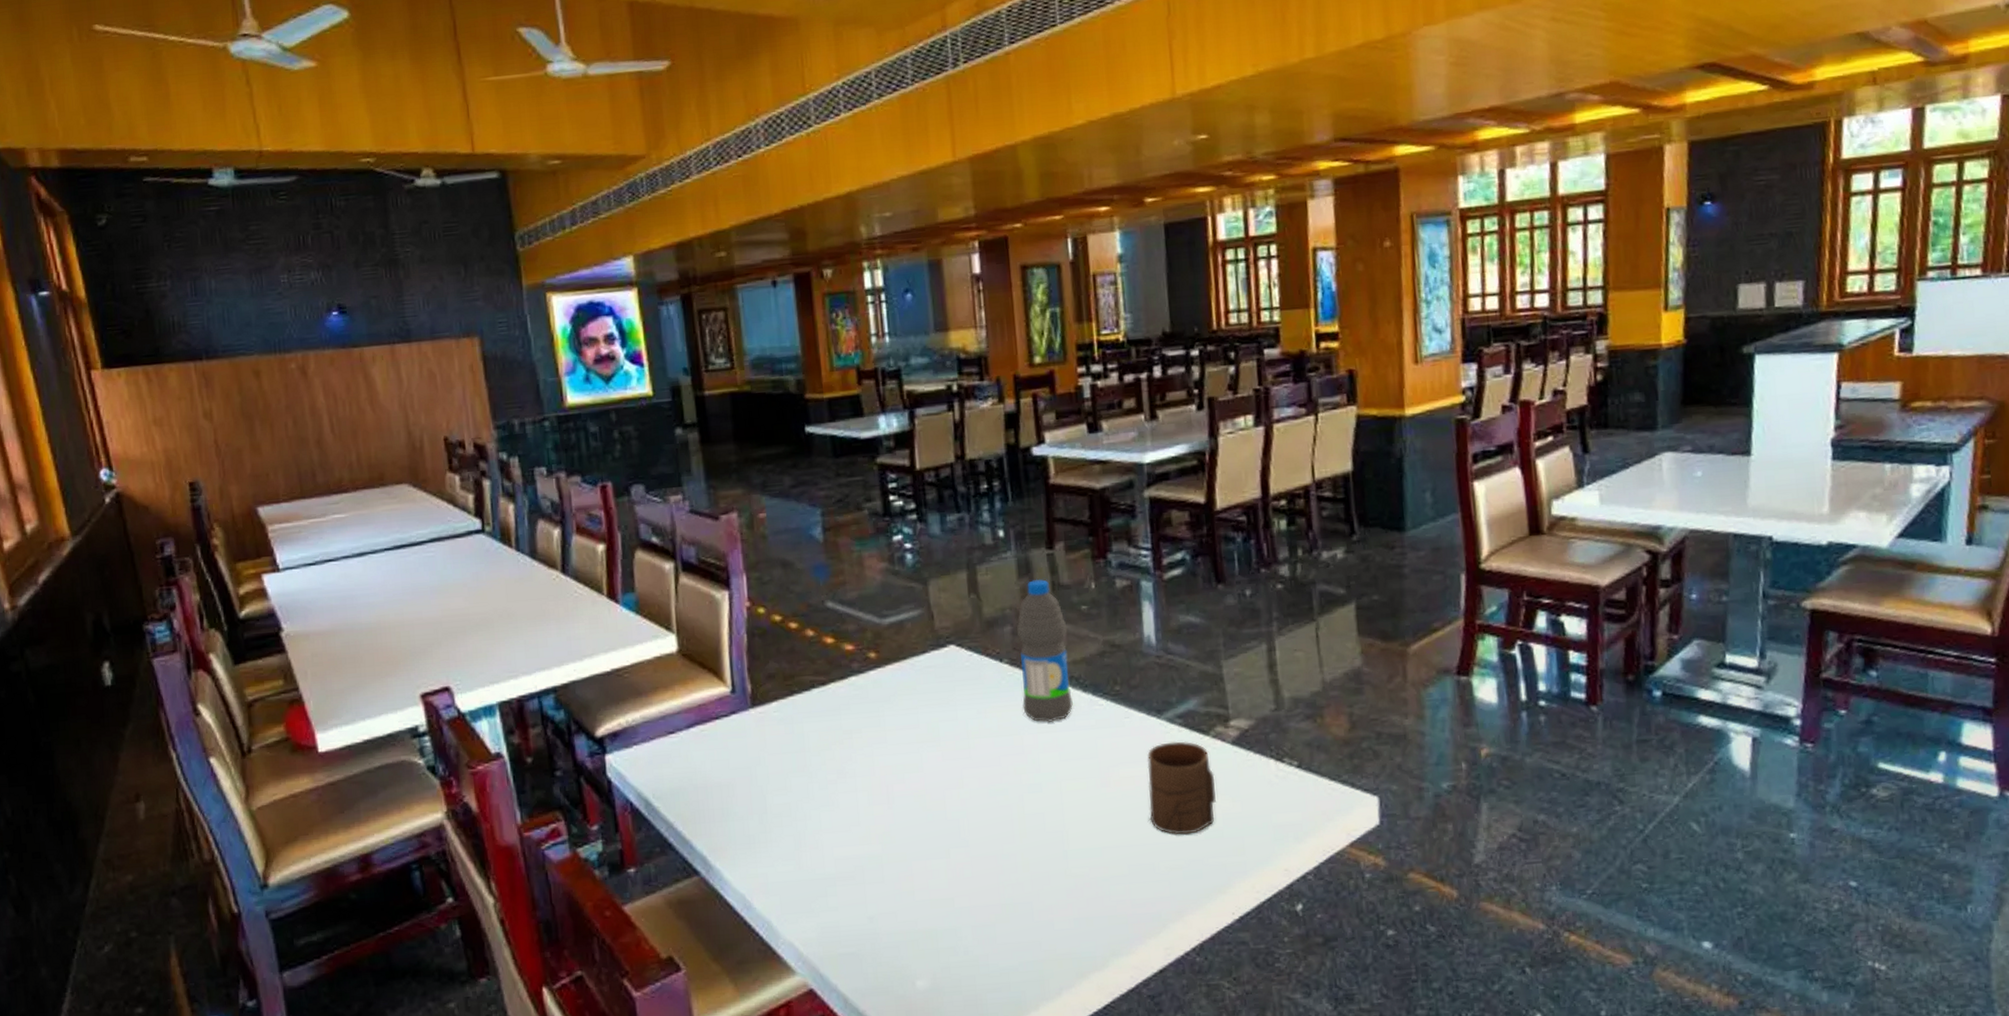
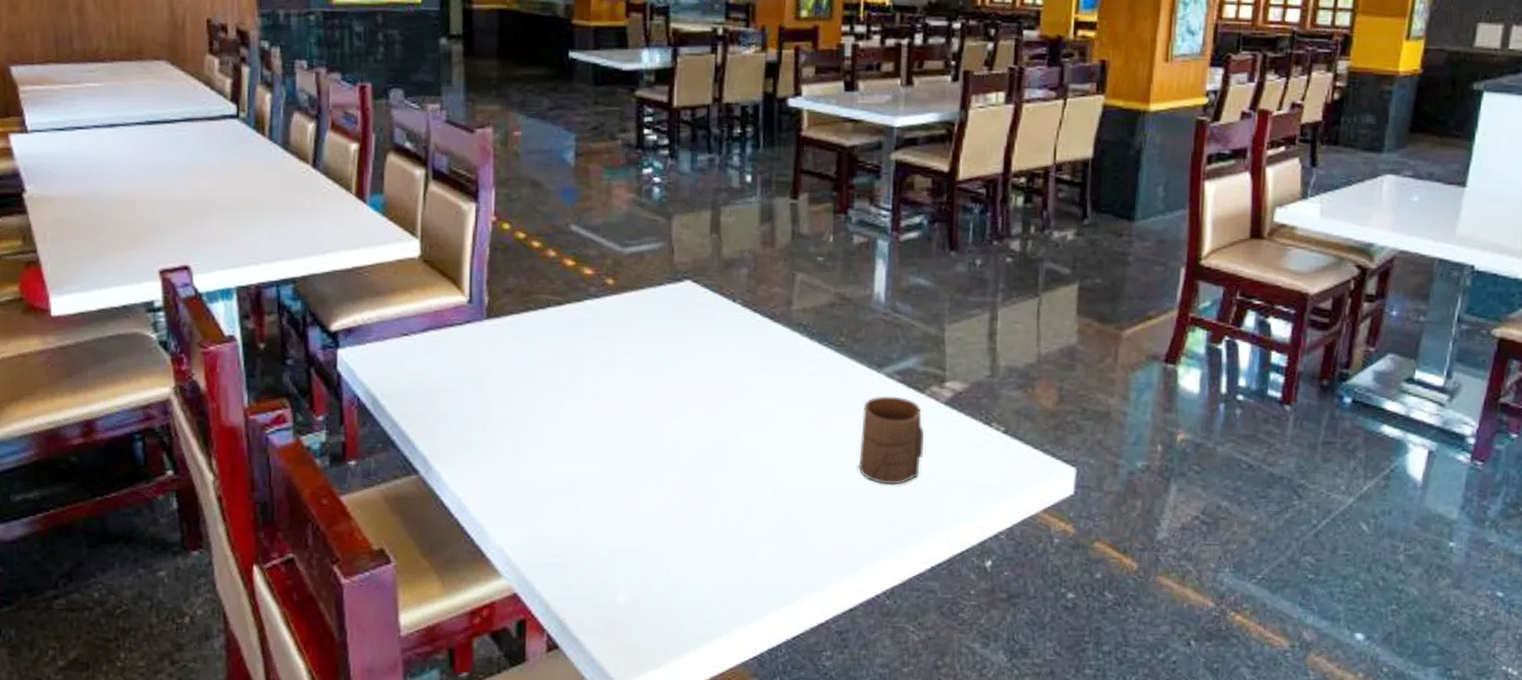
water bottle: present [1016,579,1073,723] -> none [750,226,802,366]

